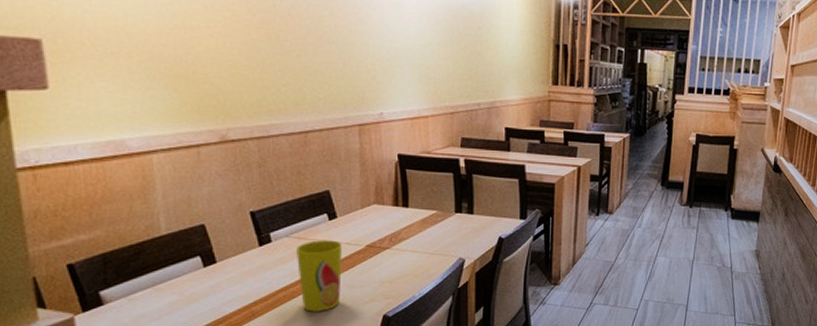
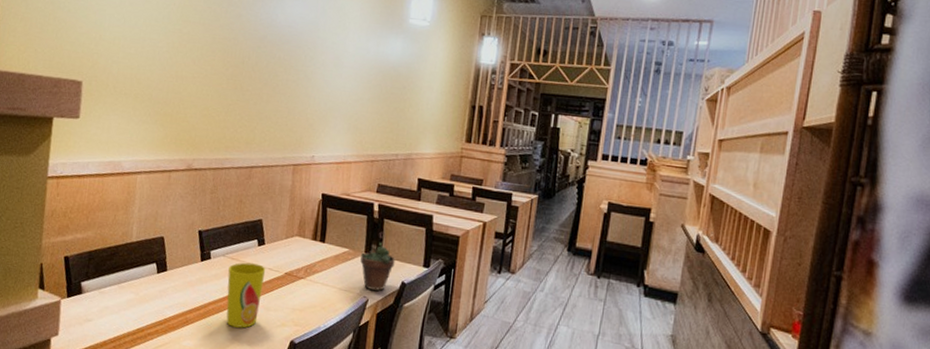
succulent plant: none [451,188,489,250] -> present [360,231,395,291]

